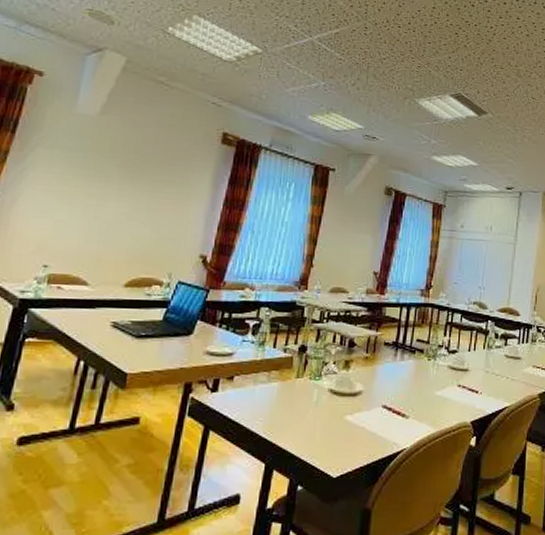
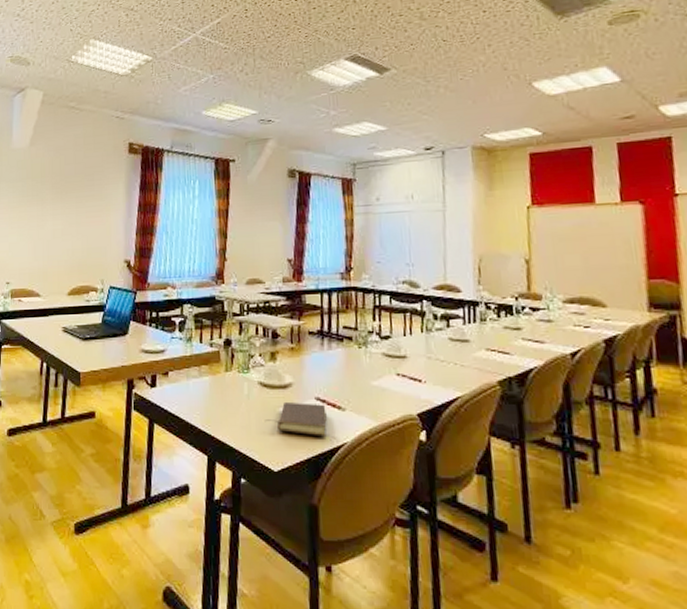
book: none [329,409,391,443] -> present [264,401,327,436]

